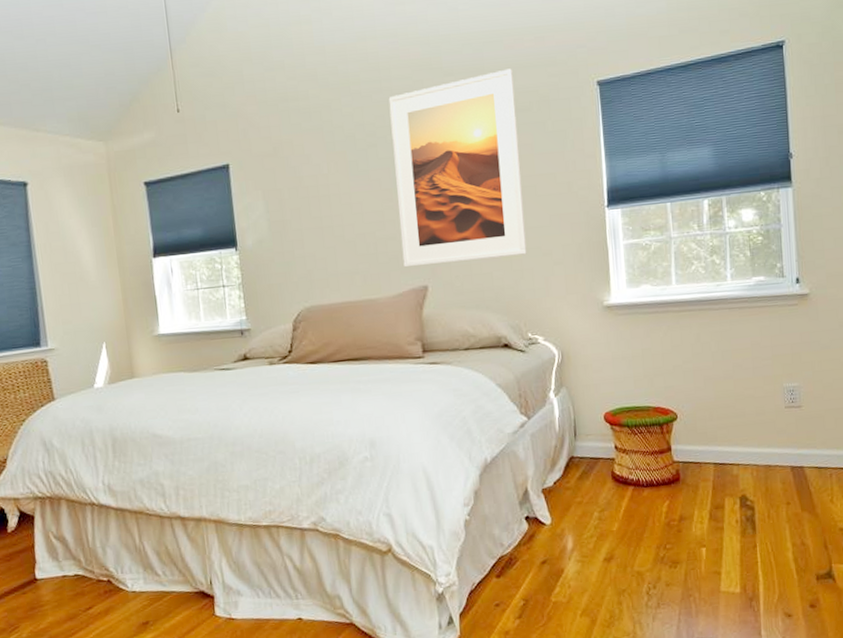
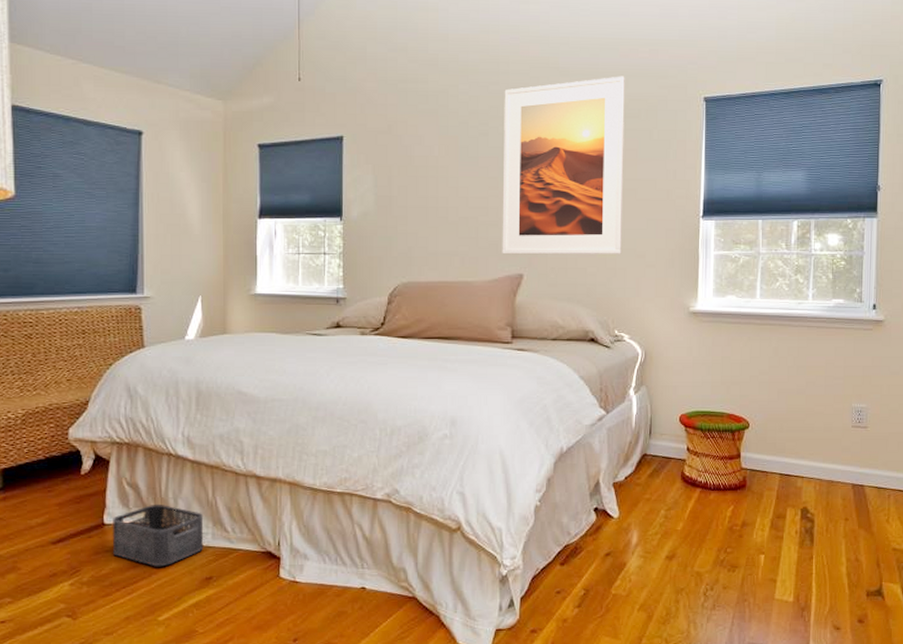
storage bin: none [44,554,137,617] -> present [112,504,204,567]

